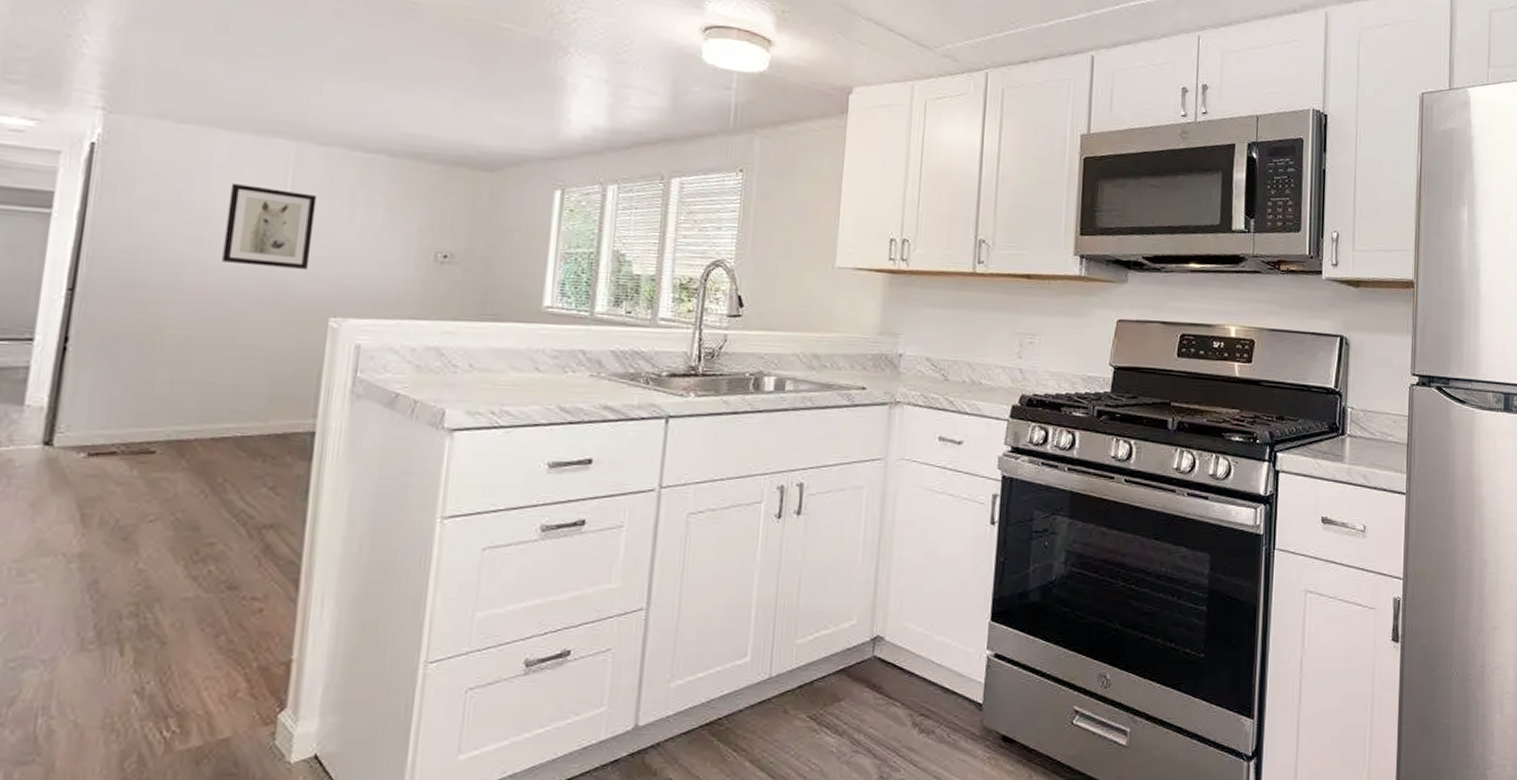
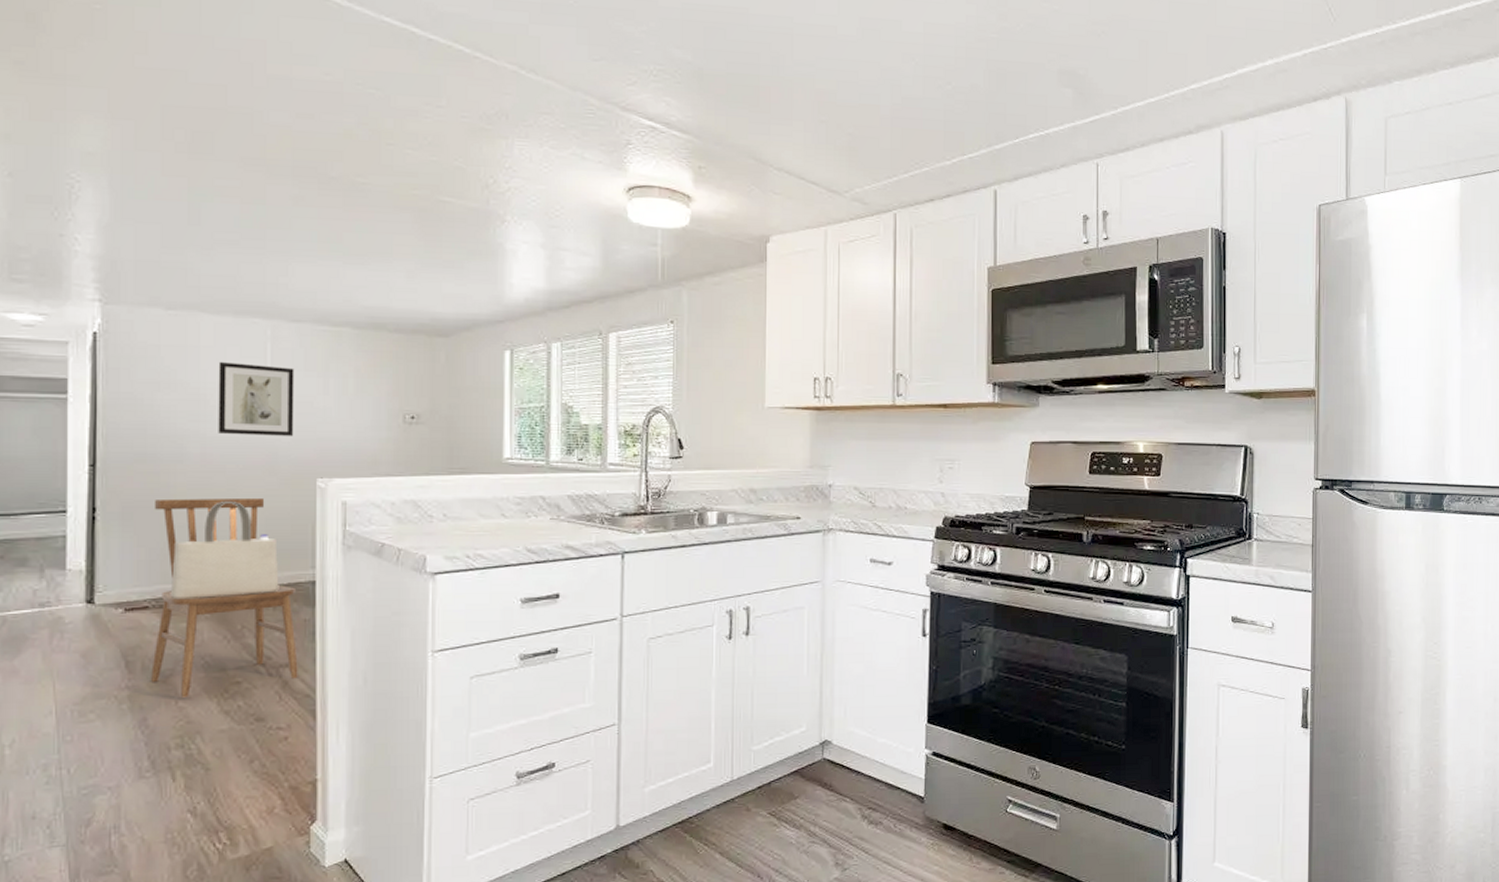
dining chair: none [109,331,293,559] -> present [151,497,298,698]
tote bag: none [145,336,277,446] -> present [172,500,279,600]

